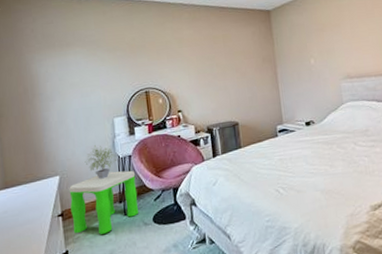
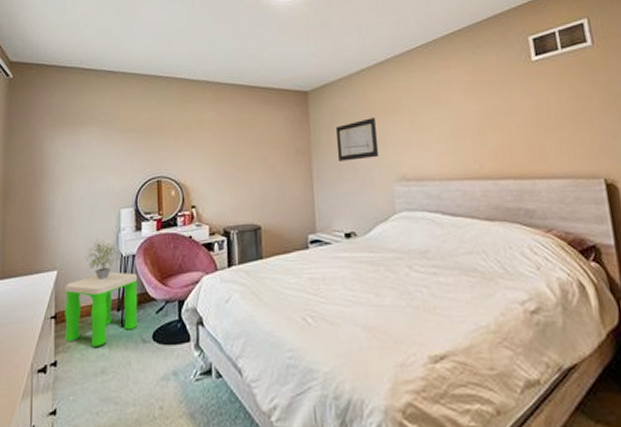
wall art: none [294,30,329,66] -> present [335,118,380,161]

